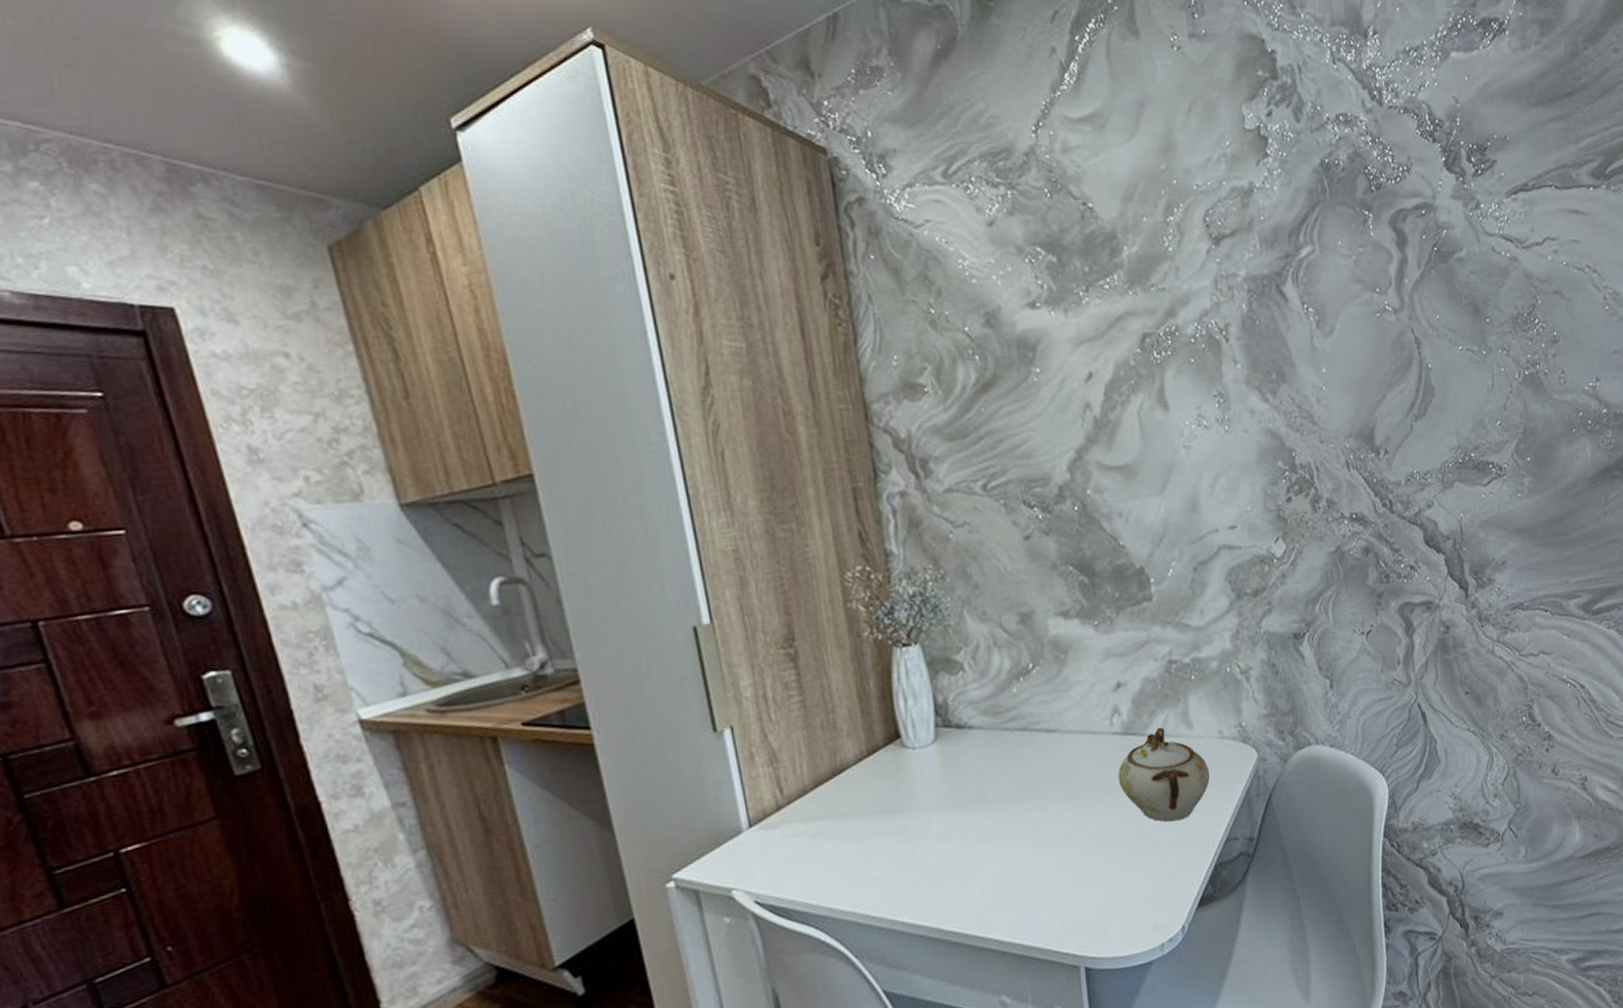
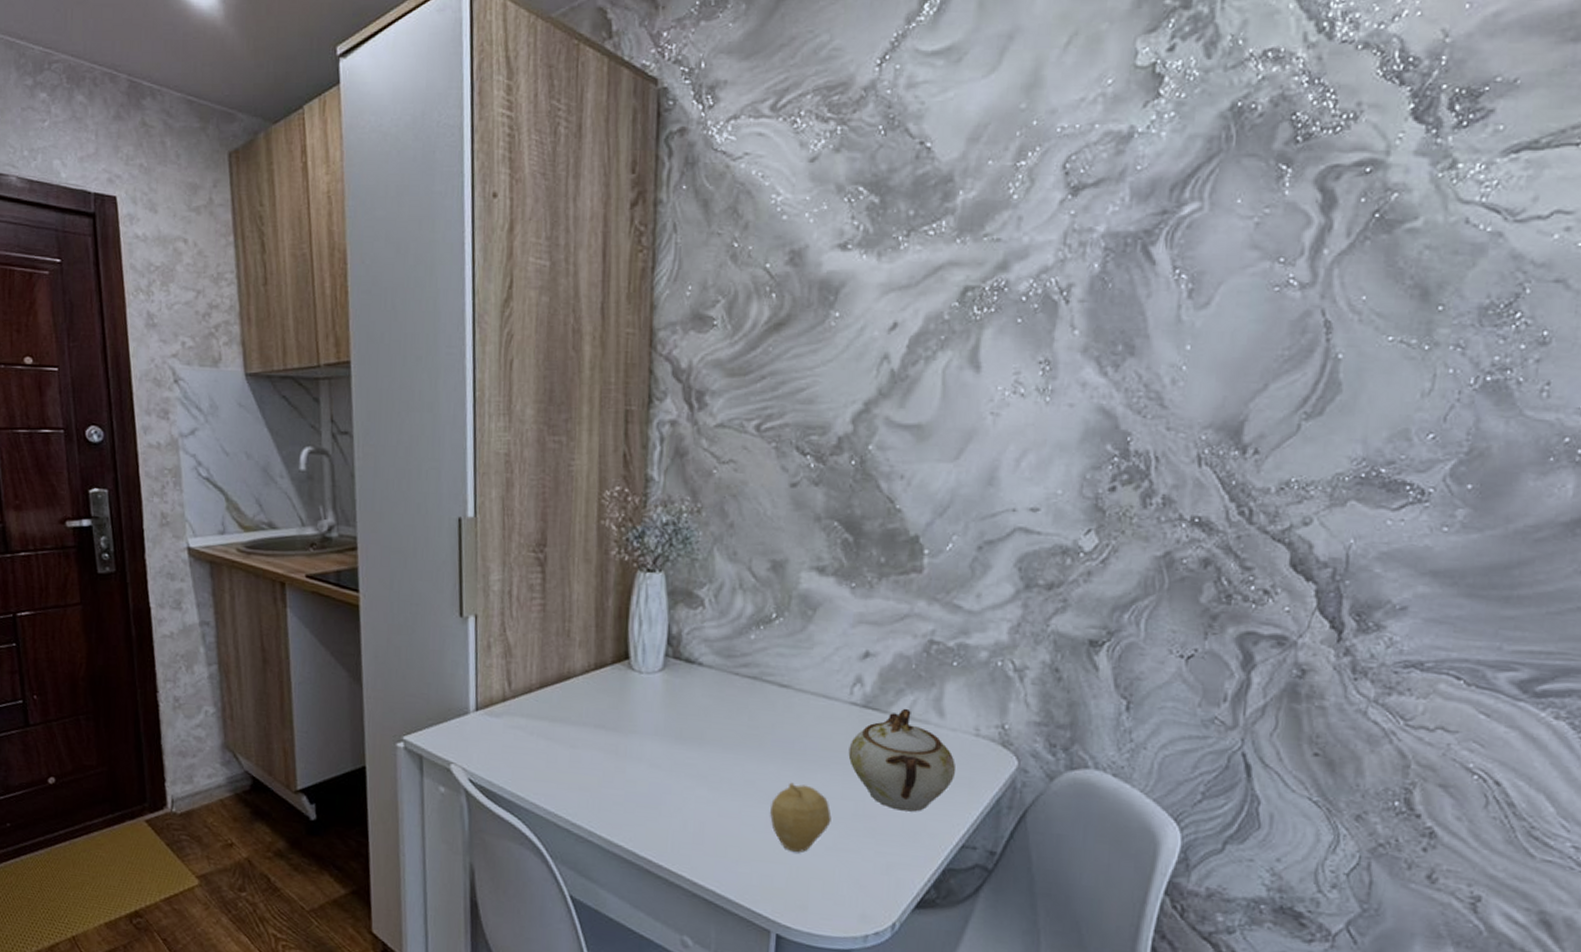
fruit: none [1059,819,1115,886] -> present [770,782,832,853]

